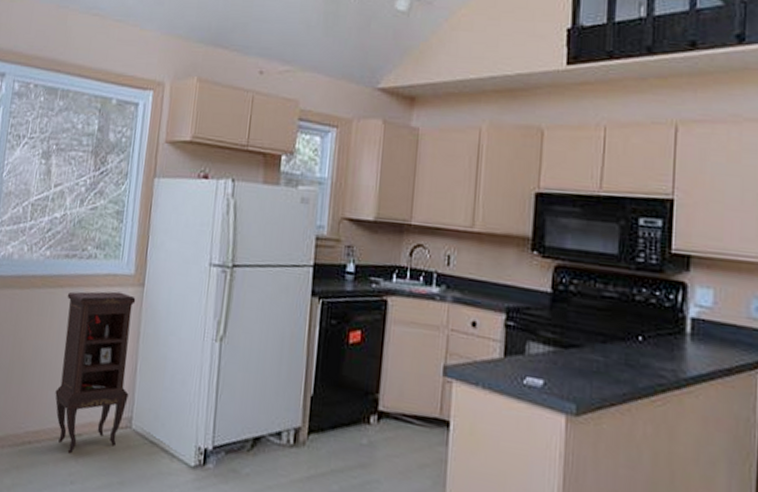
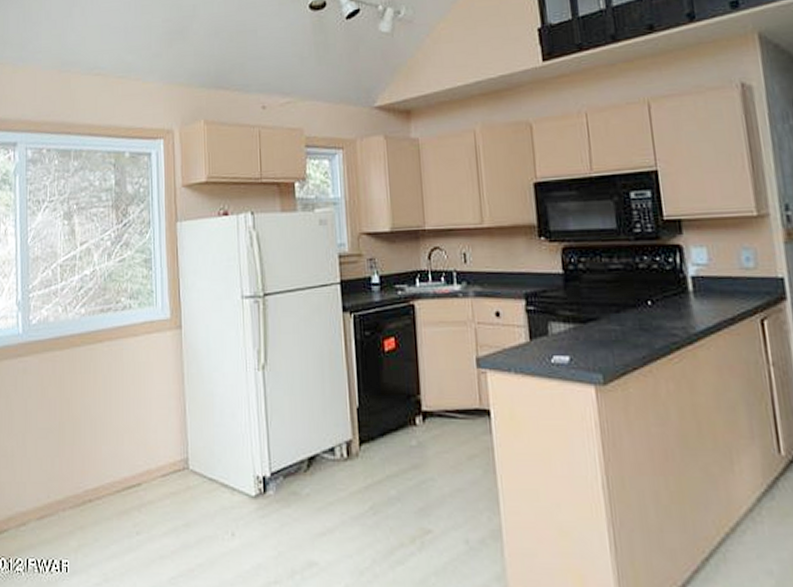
cabinet: present [55,291,136,454] -> none [107,337,182,505]

